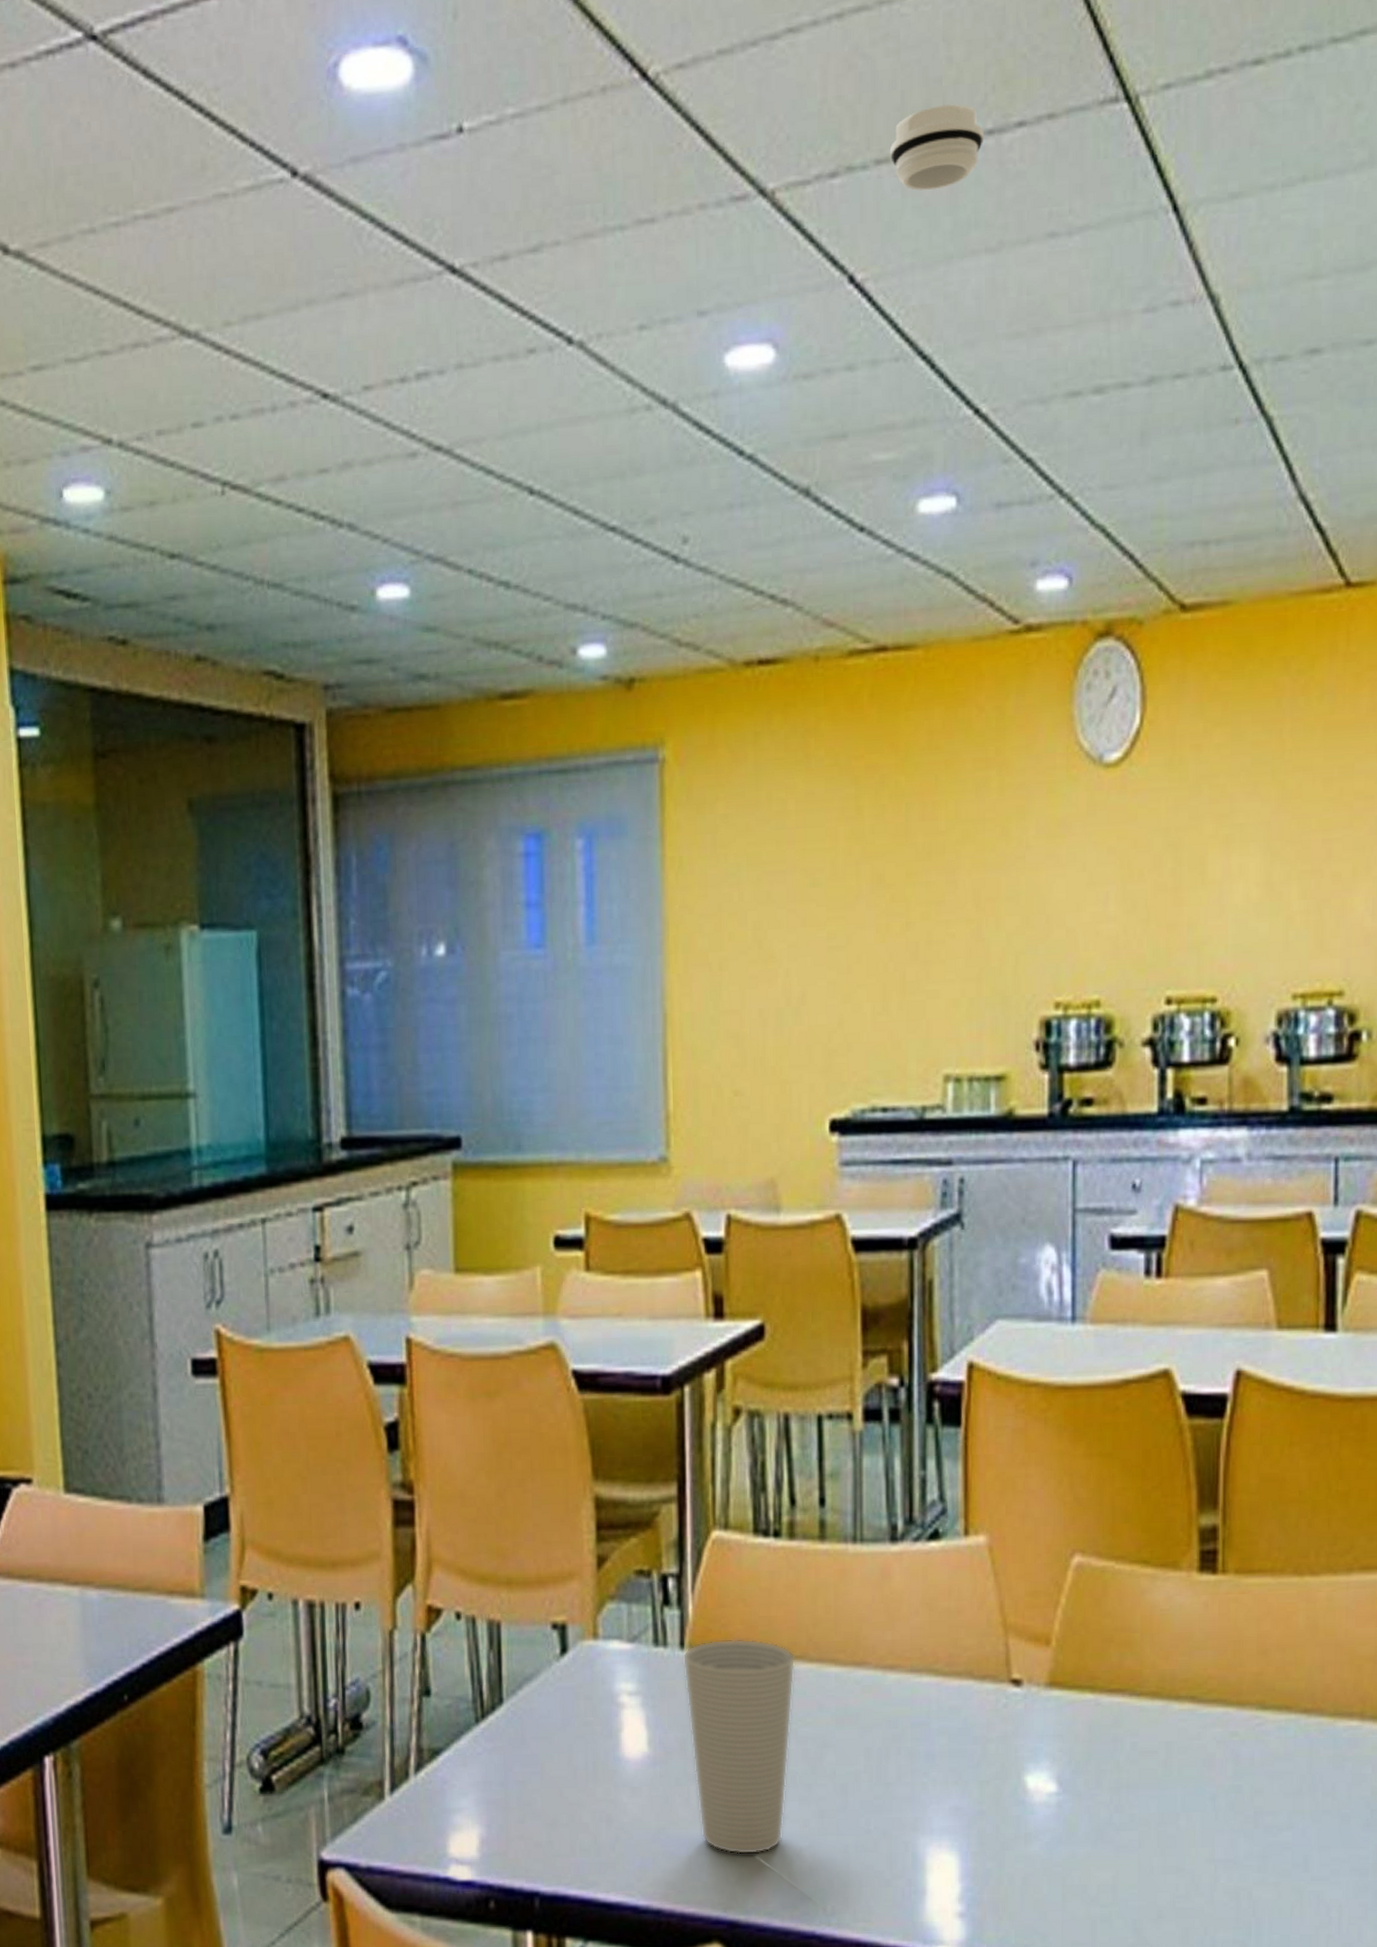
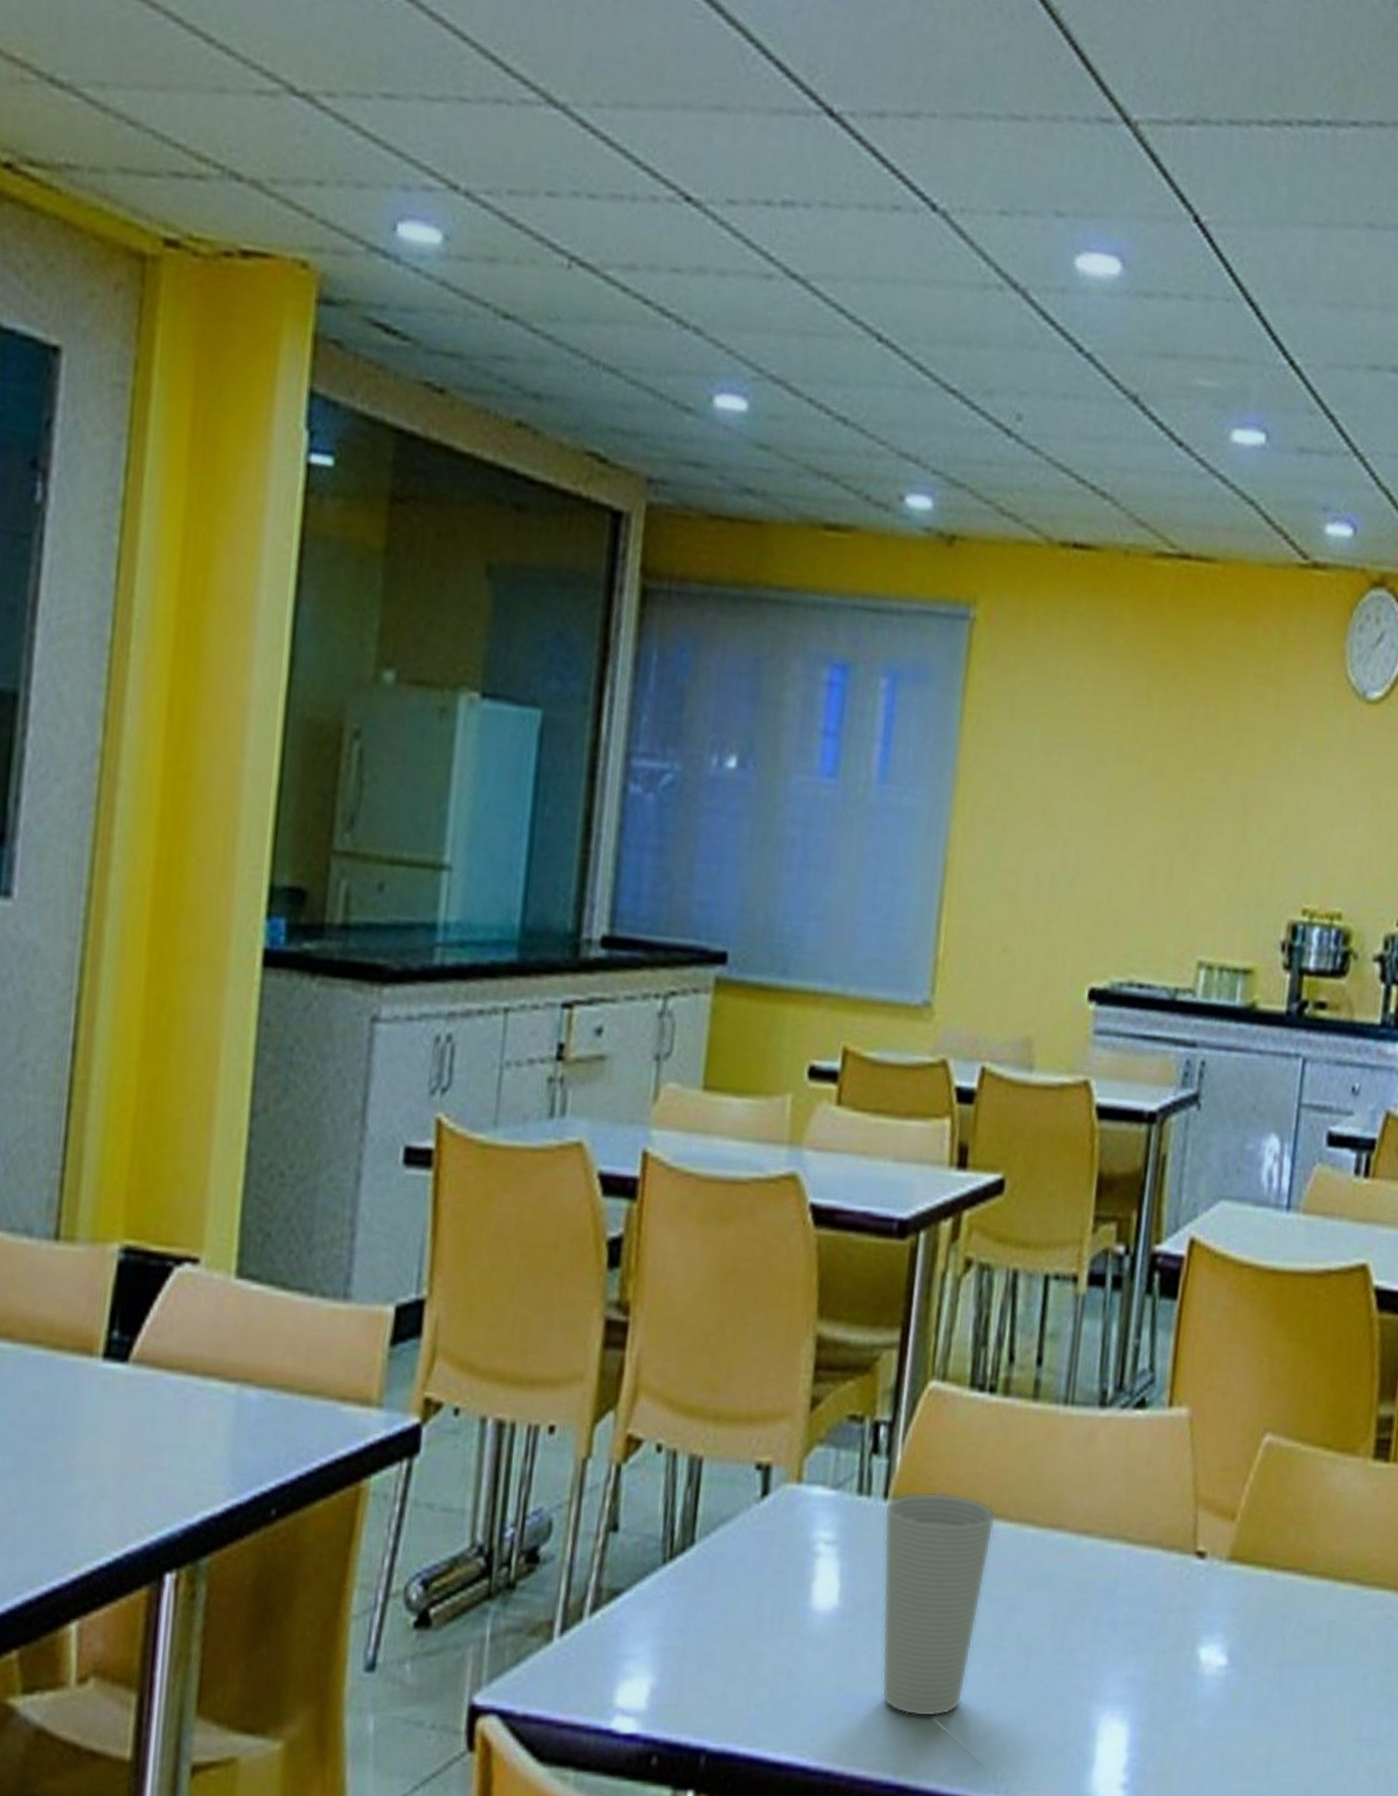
smoke detector: present [890,104,985,191] -> none [1242,87,1324,161]

